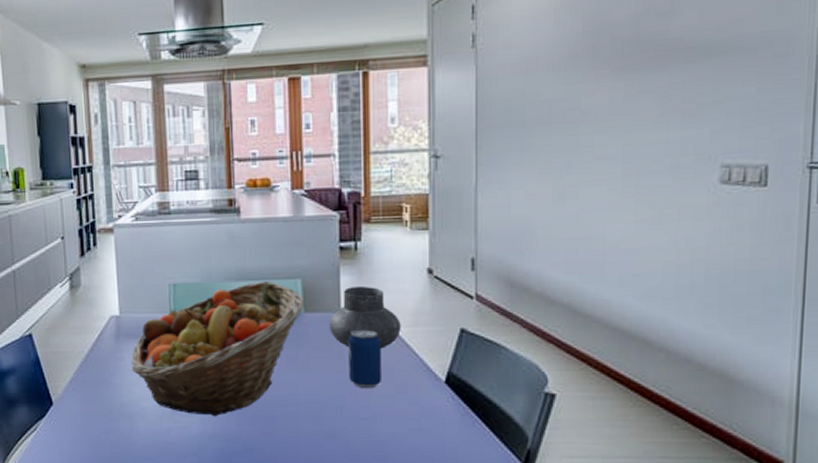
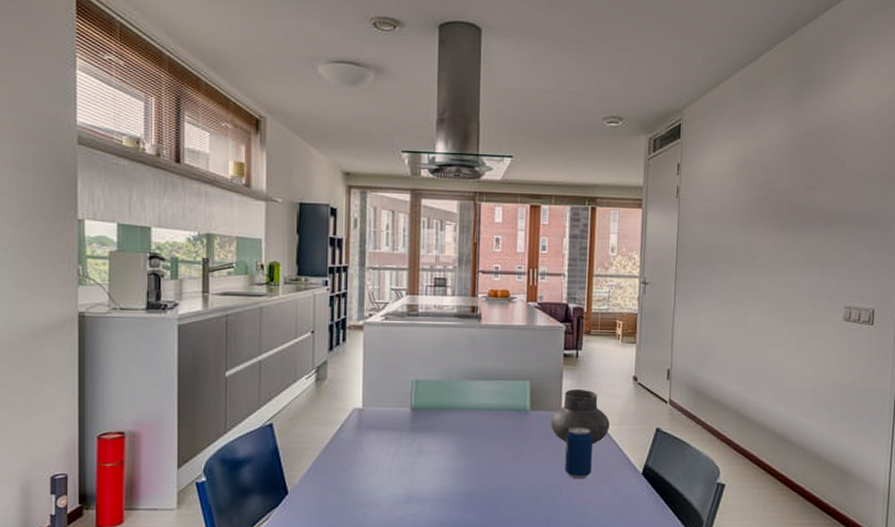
fruit basket: present [131,280,305,417] -> none [369,381,532,505]

